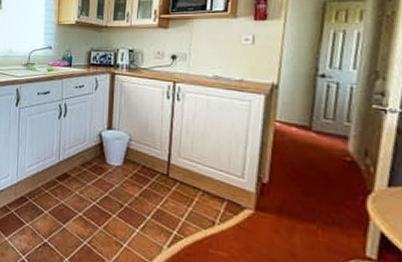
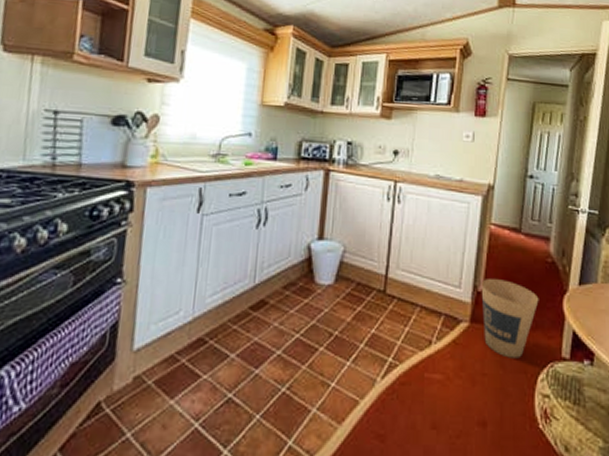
trash can: none [266,172,336,251] -> present [481,279,539,358]

